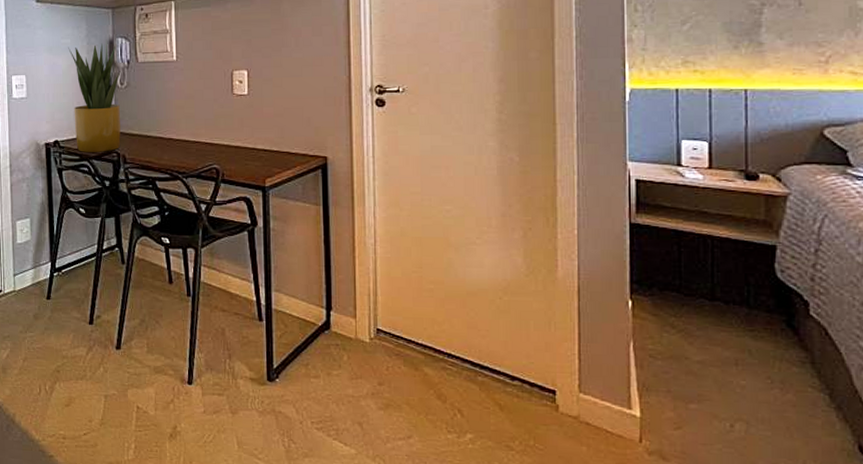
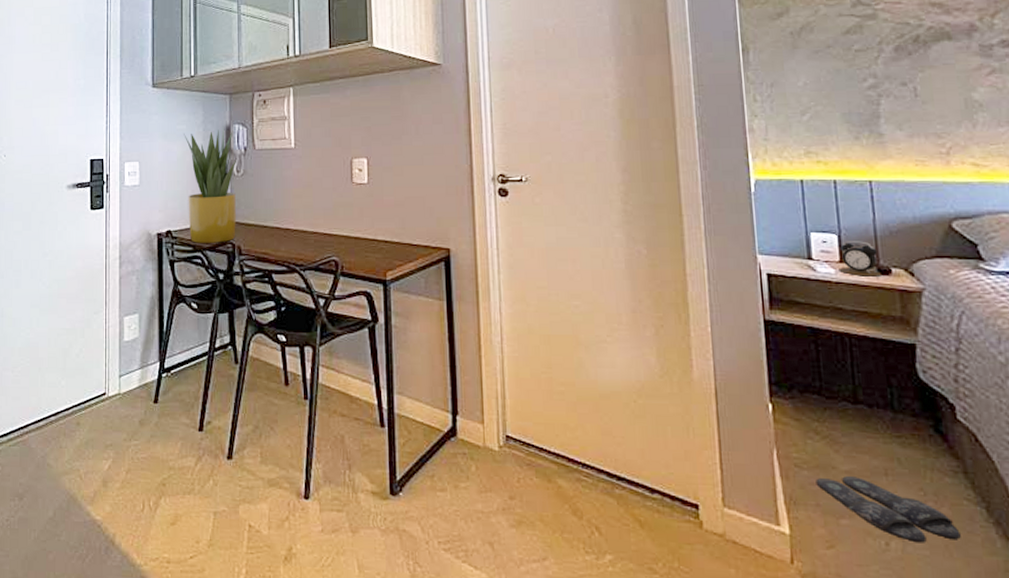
slippers: none [668,366,802,425] -> present [815,476,961,543]
alarm clock: none [707,148,748,182] -> present [838,241,881,277]

